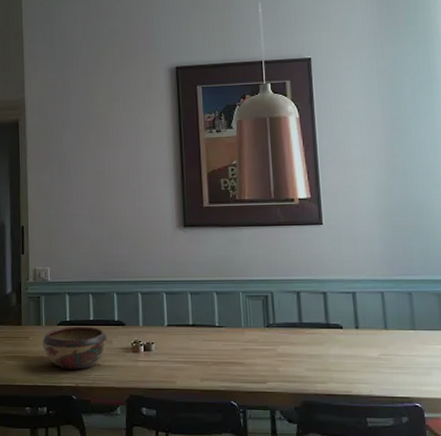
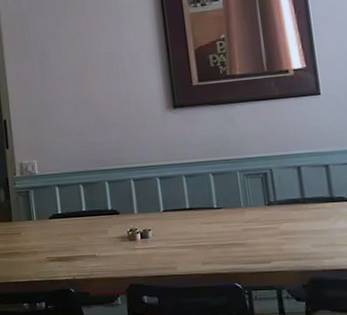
decorative bowl: present [42,326,108,370] -> none [35,217,103,263]

